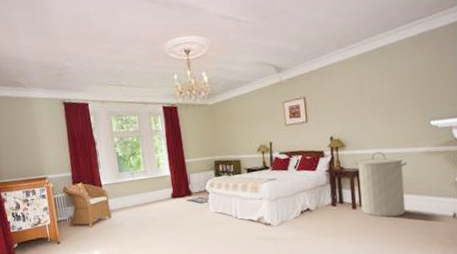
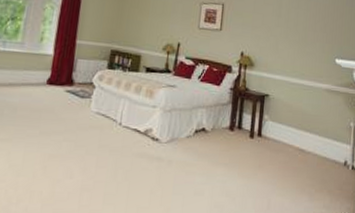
laundry hamper: present [355,151,408,217] -> none [258,78,310,155]

